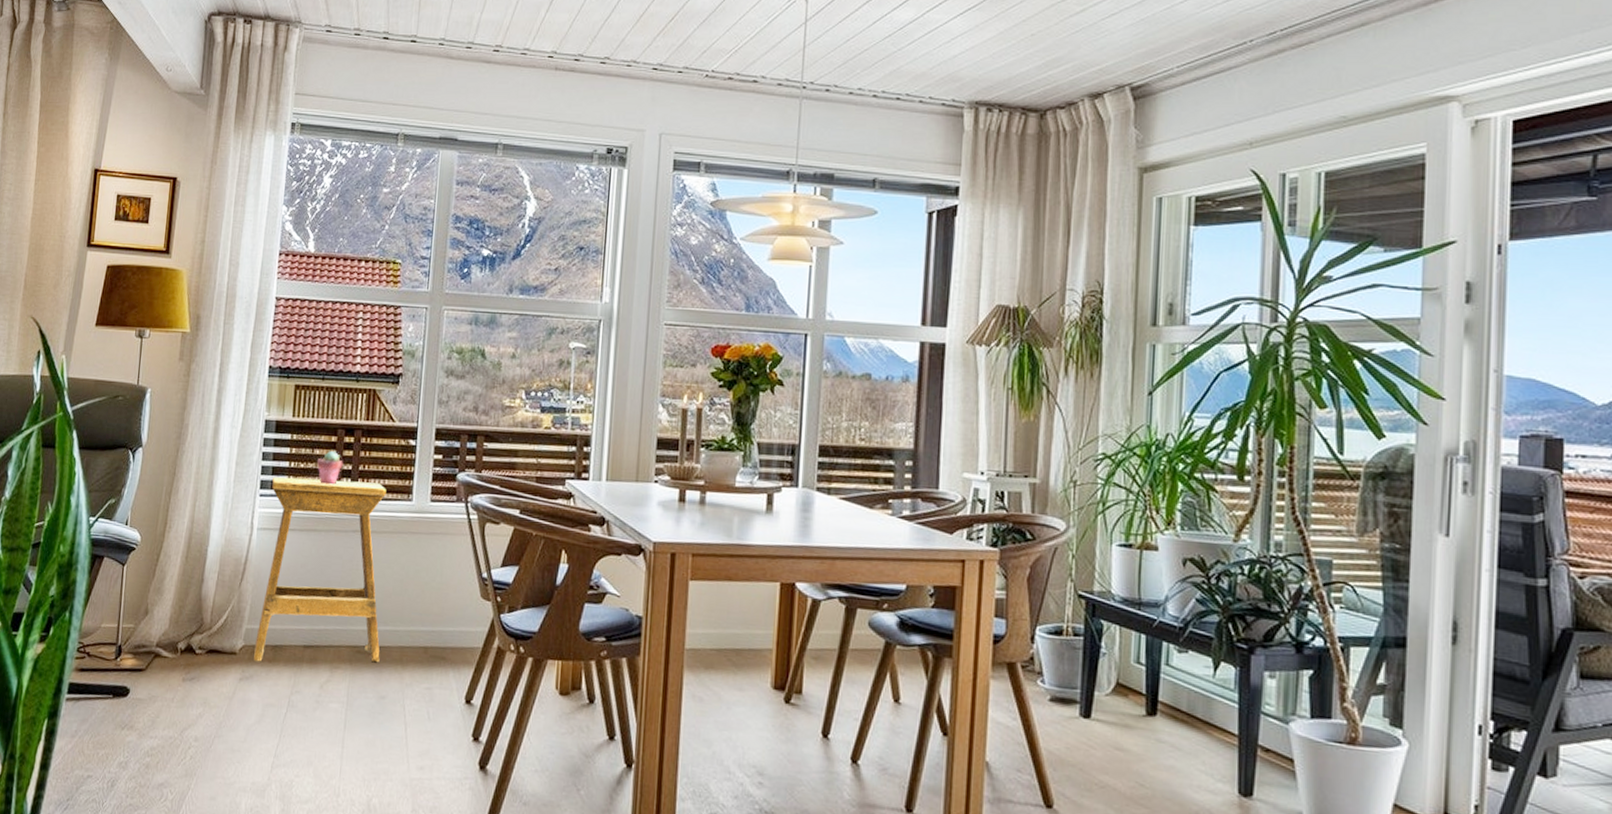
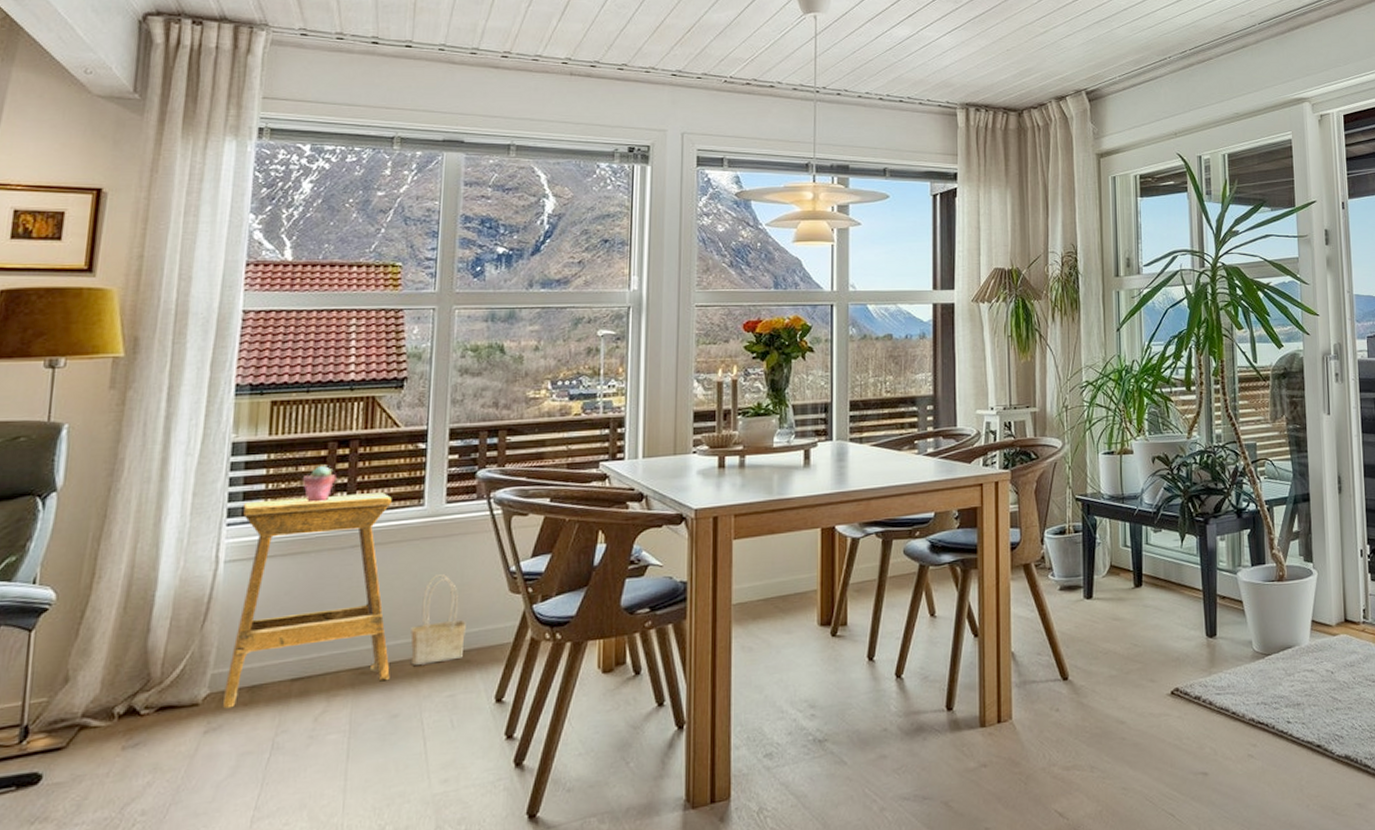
basket: none [397,570,443,655] -> present [410,574,466,665]

